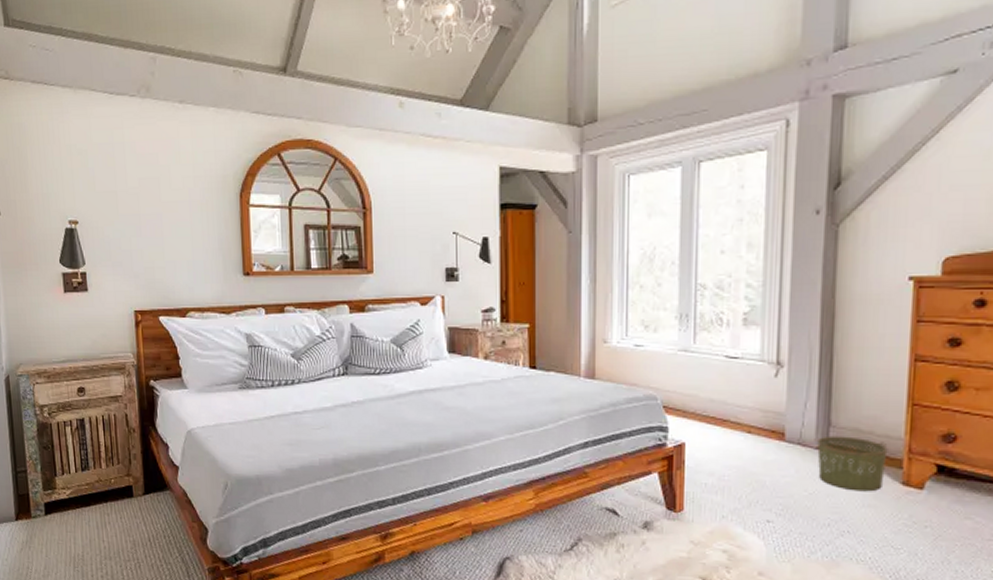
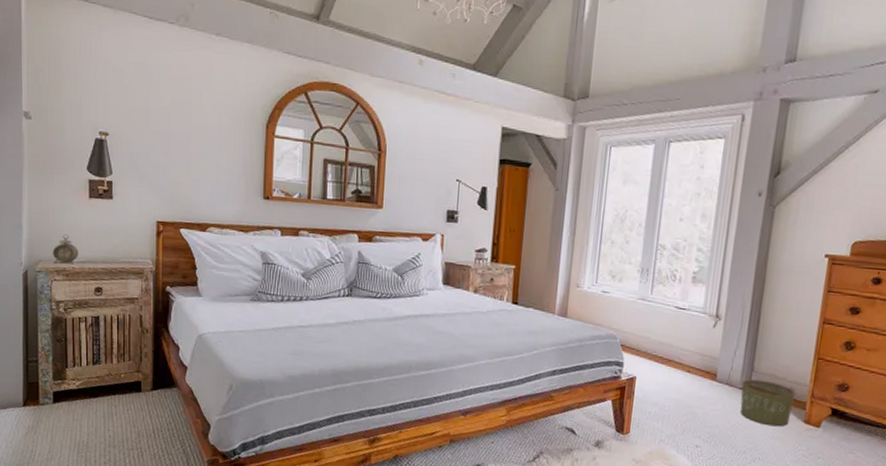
alarm clock: none [32,333,58,366] -> present [52,234,79,265]

